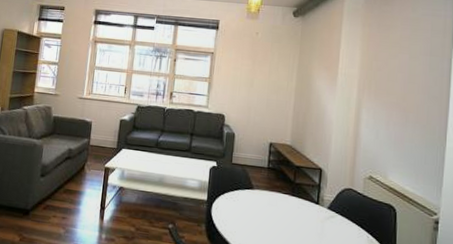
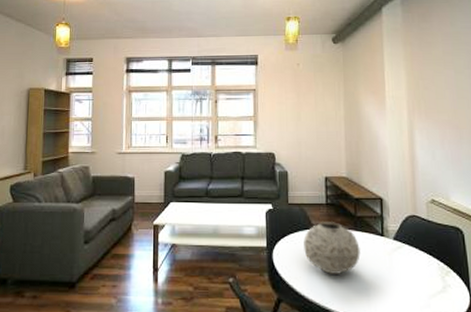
vase: none [241,184,295,234] -> present [304,222,360,274]

